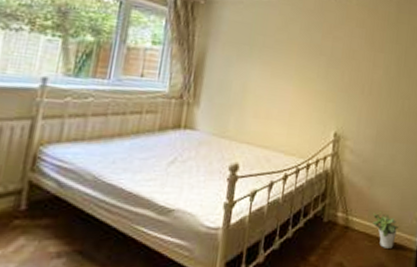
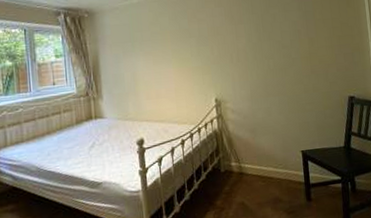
potted plant: present [372,212,398,248] -> none [261,156,285,185]

